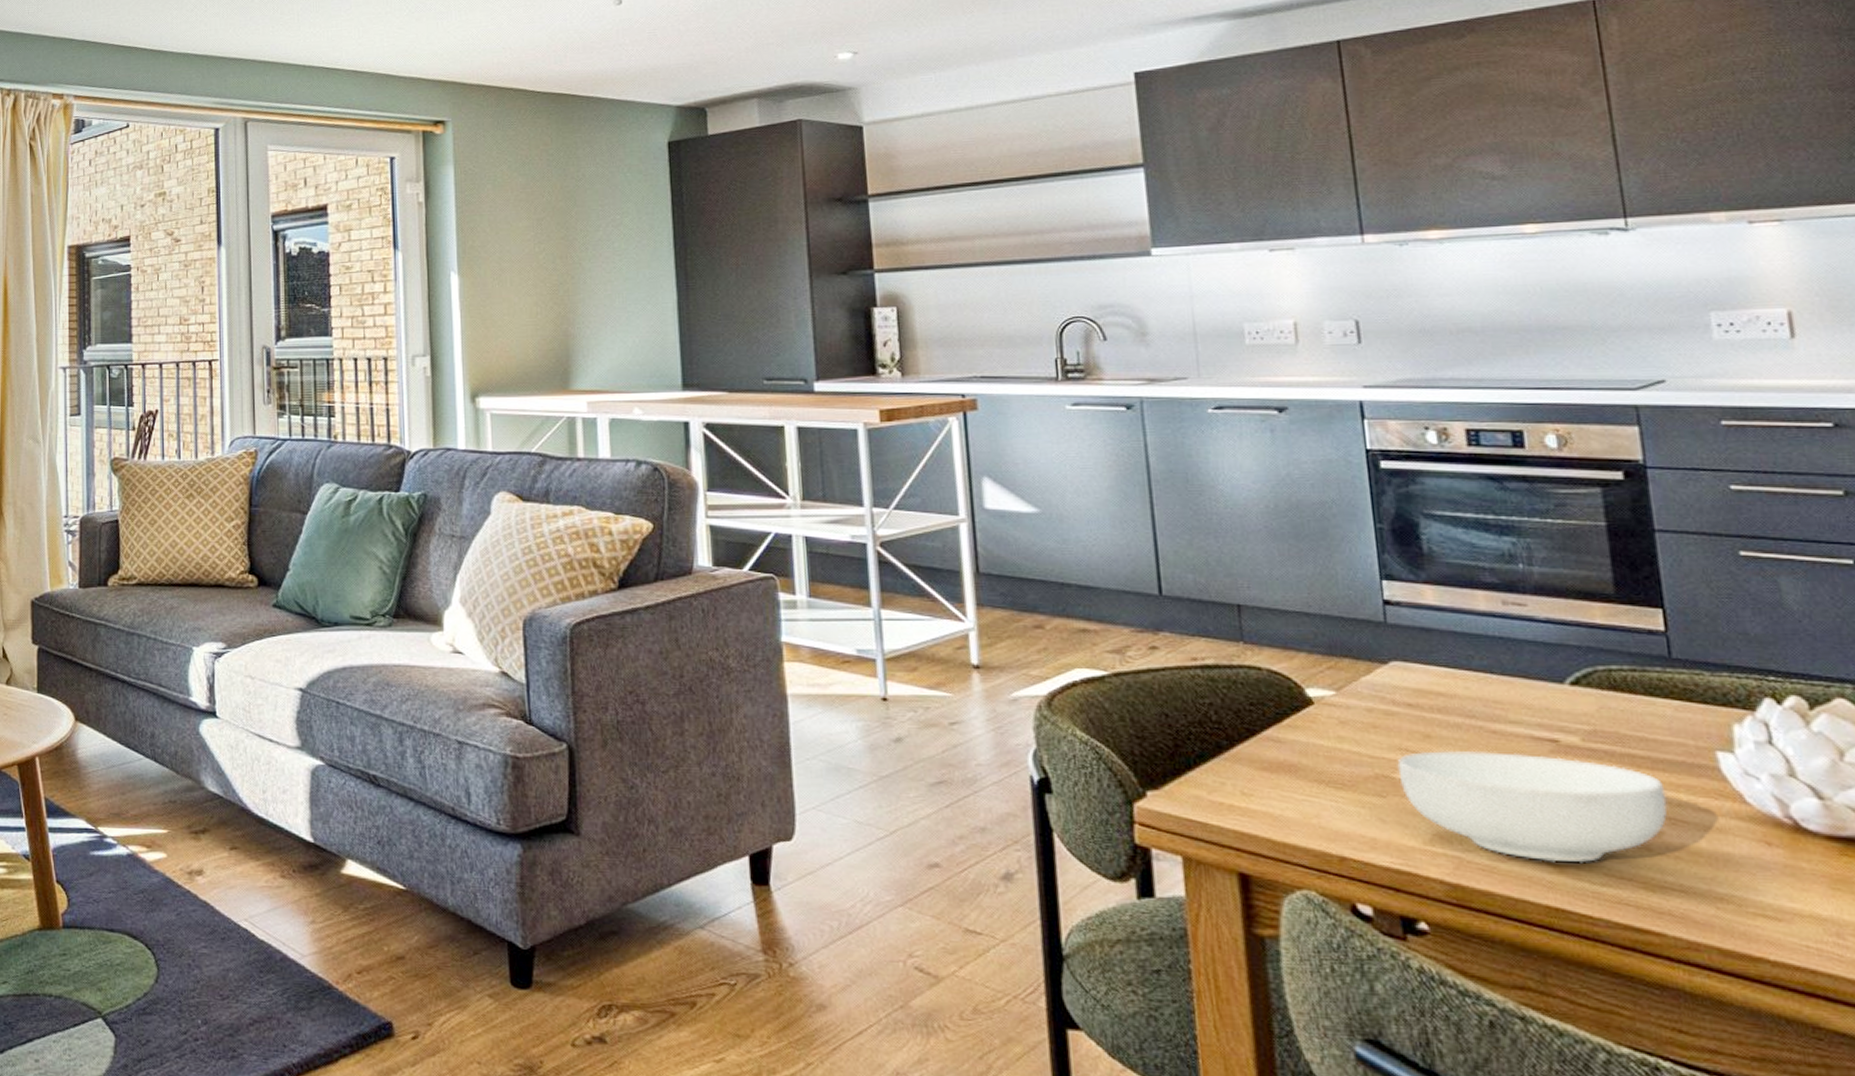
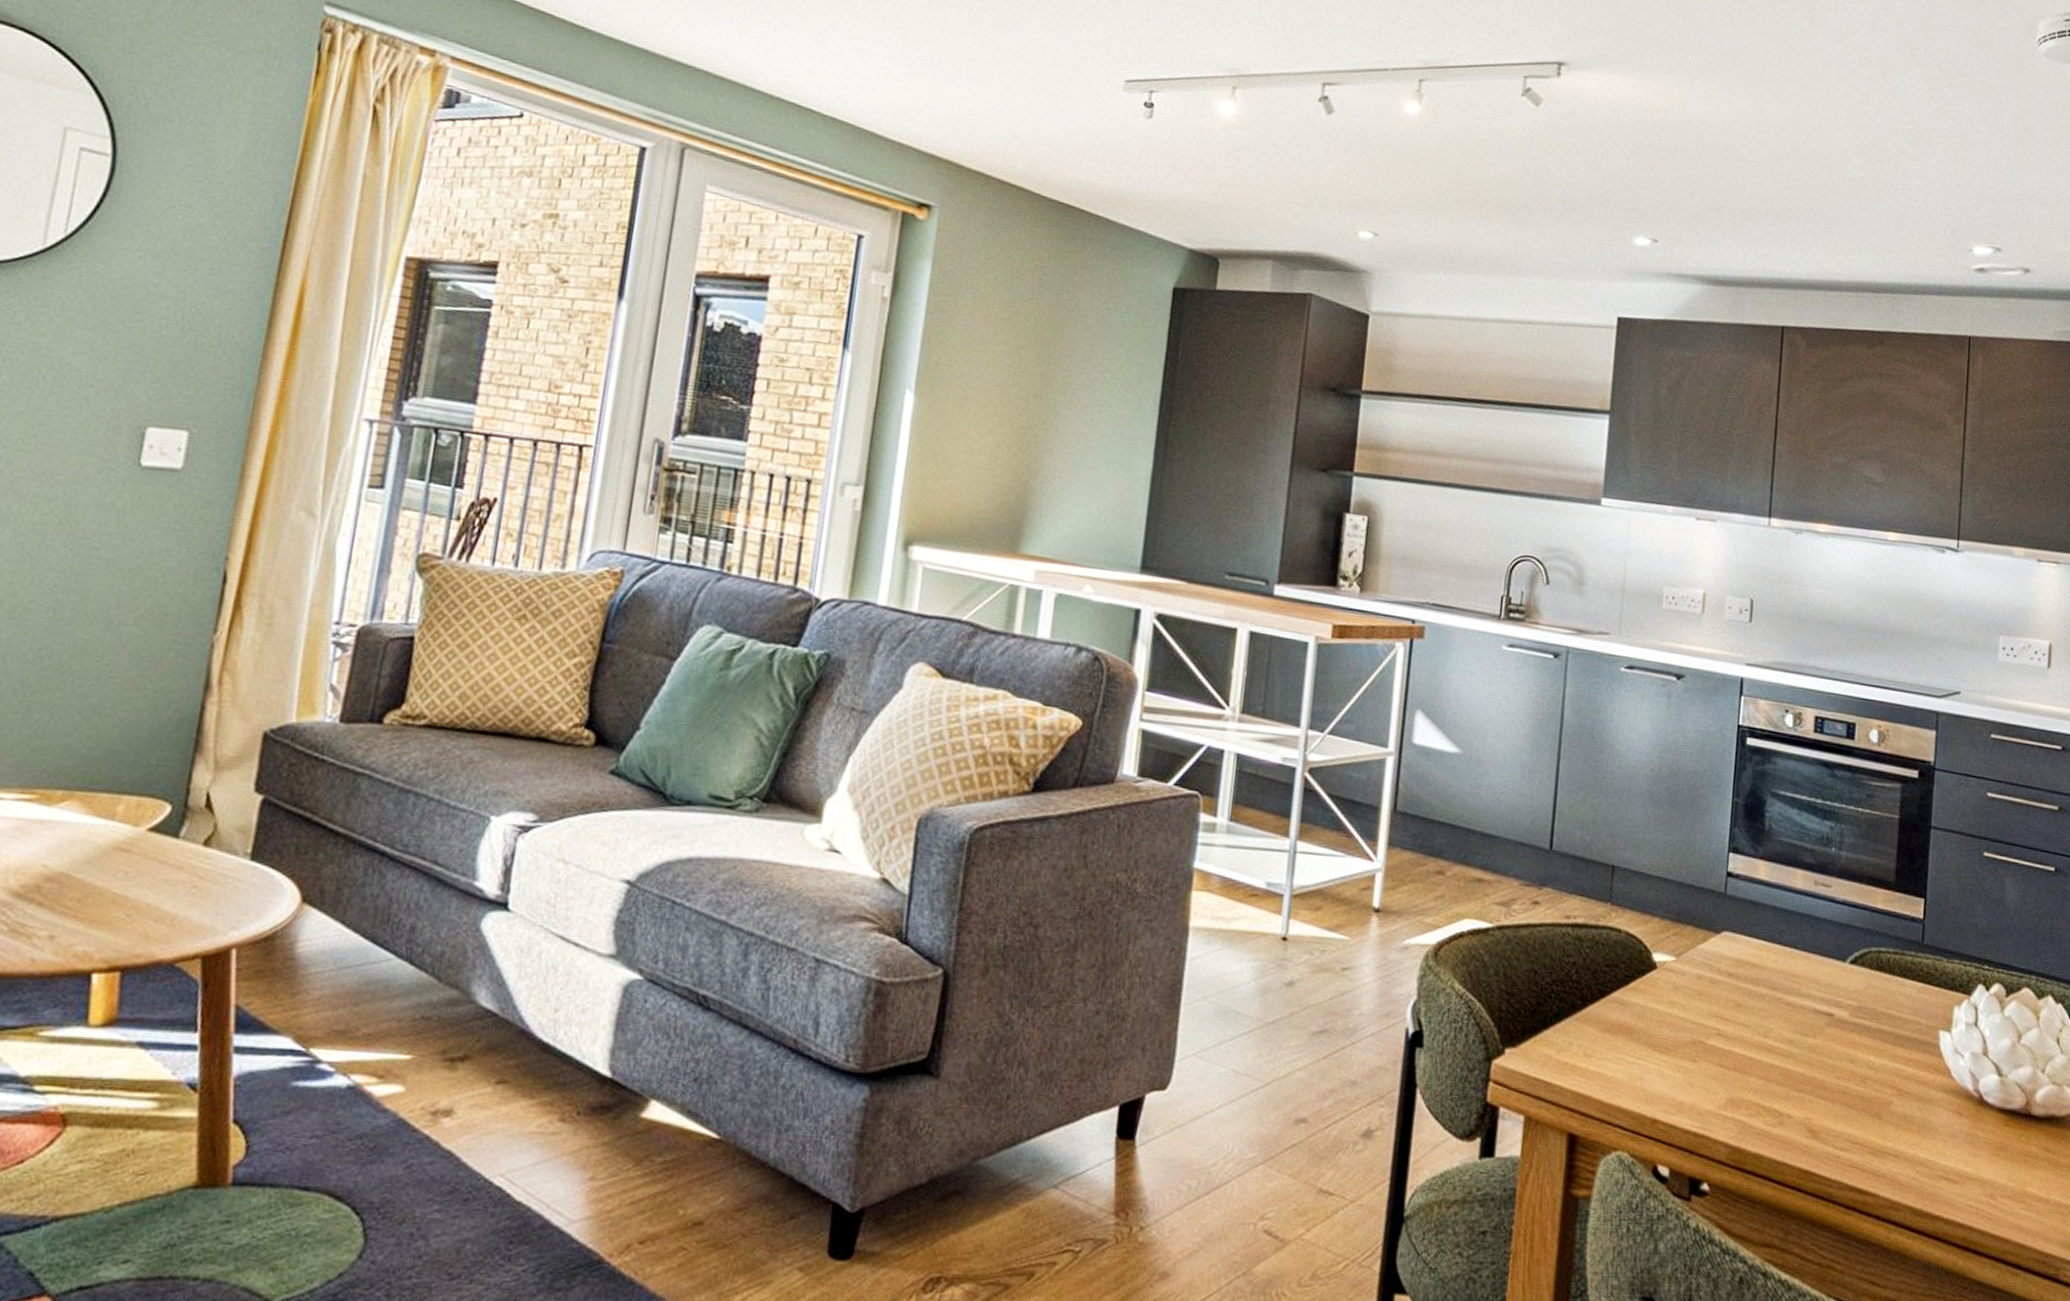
cereal bowl: present [1397,751,1668,863] -> none [1710,1019,1900,1129]

